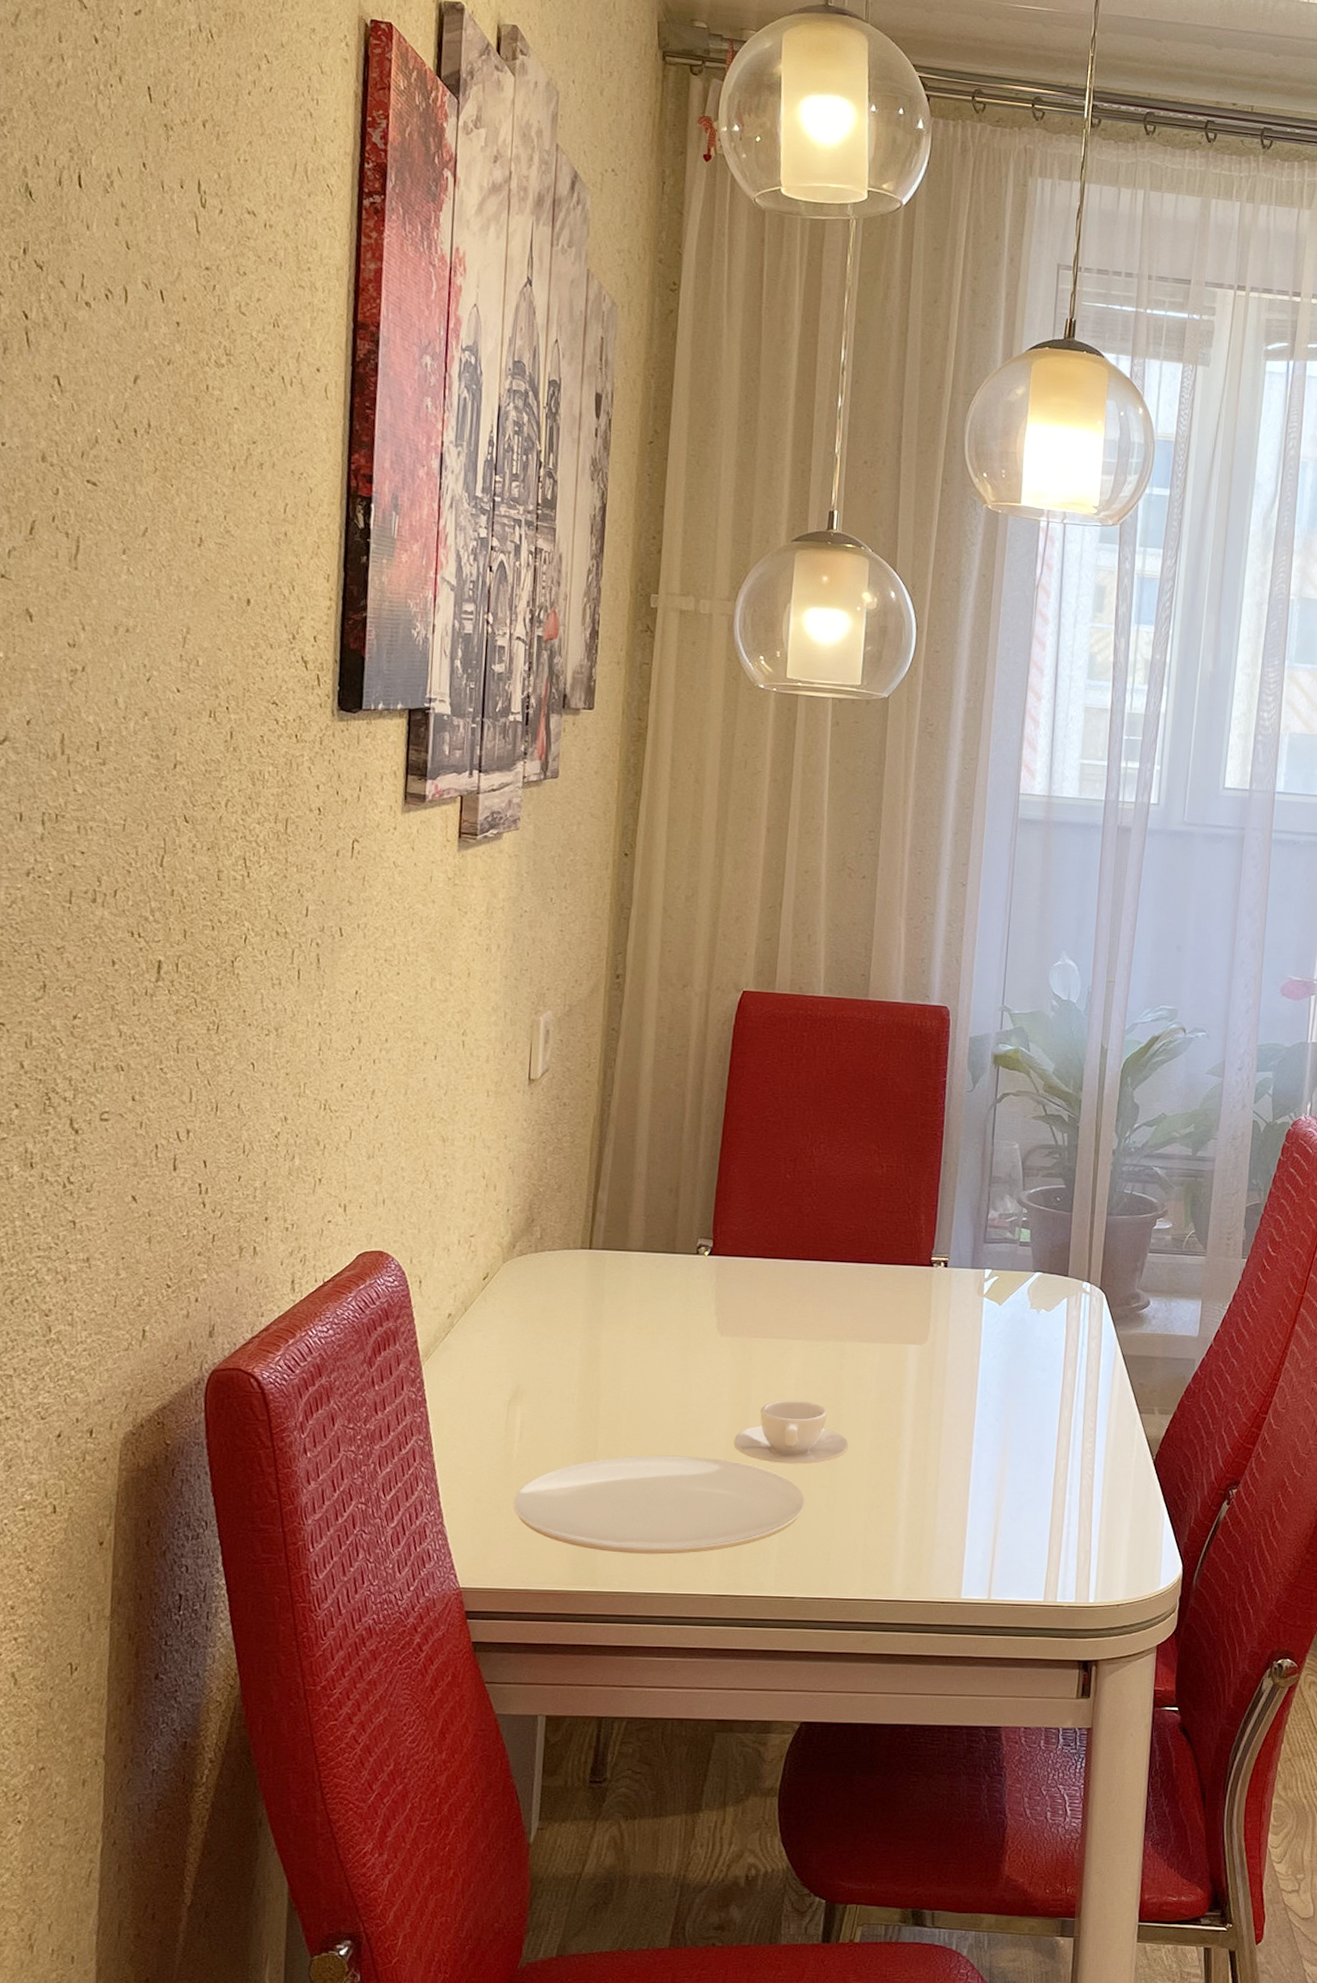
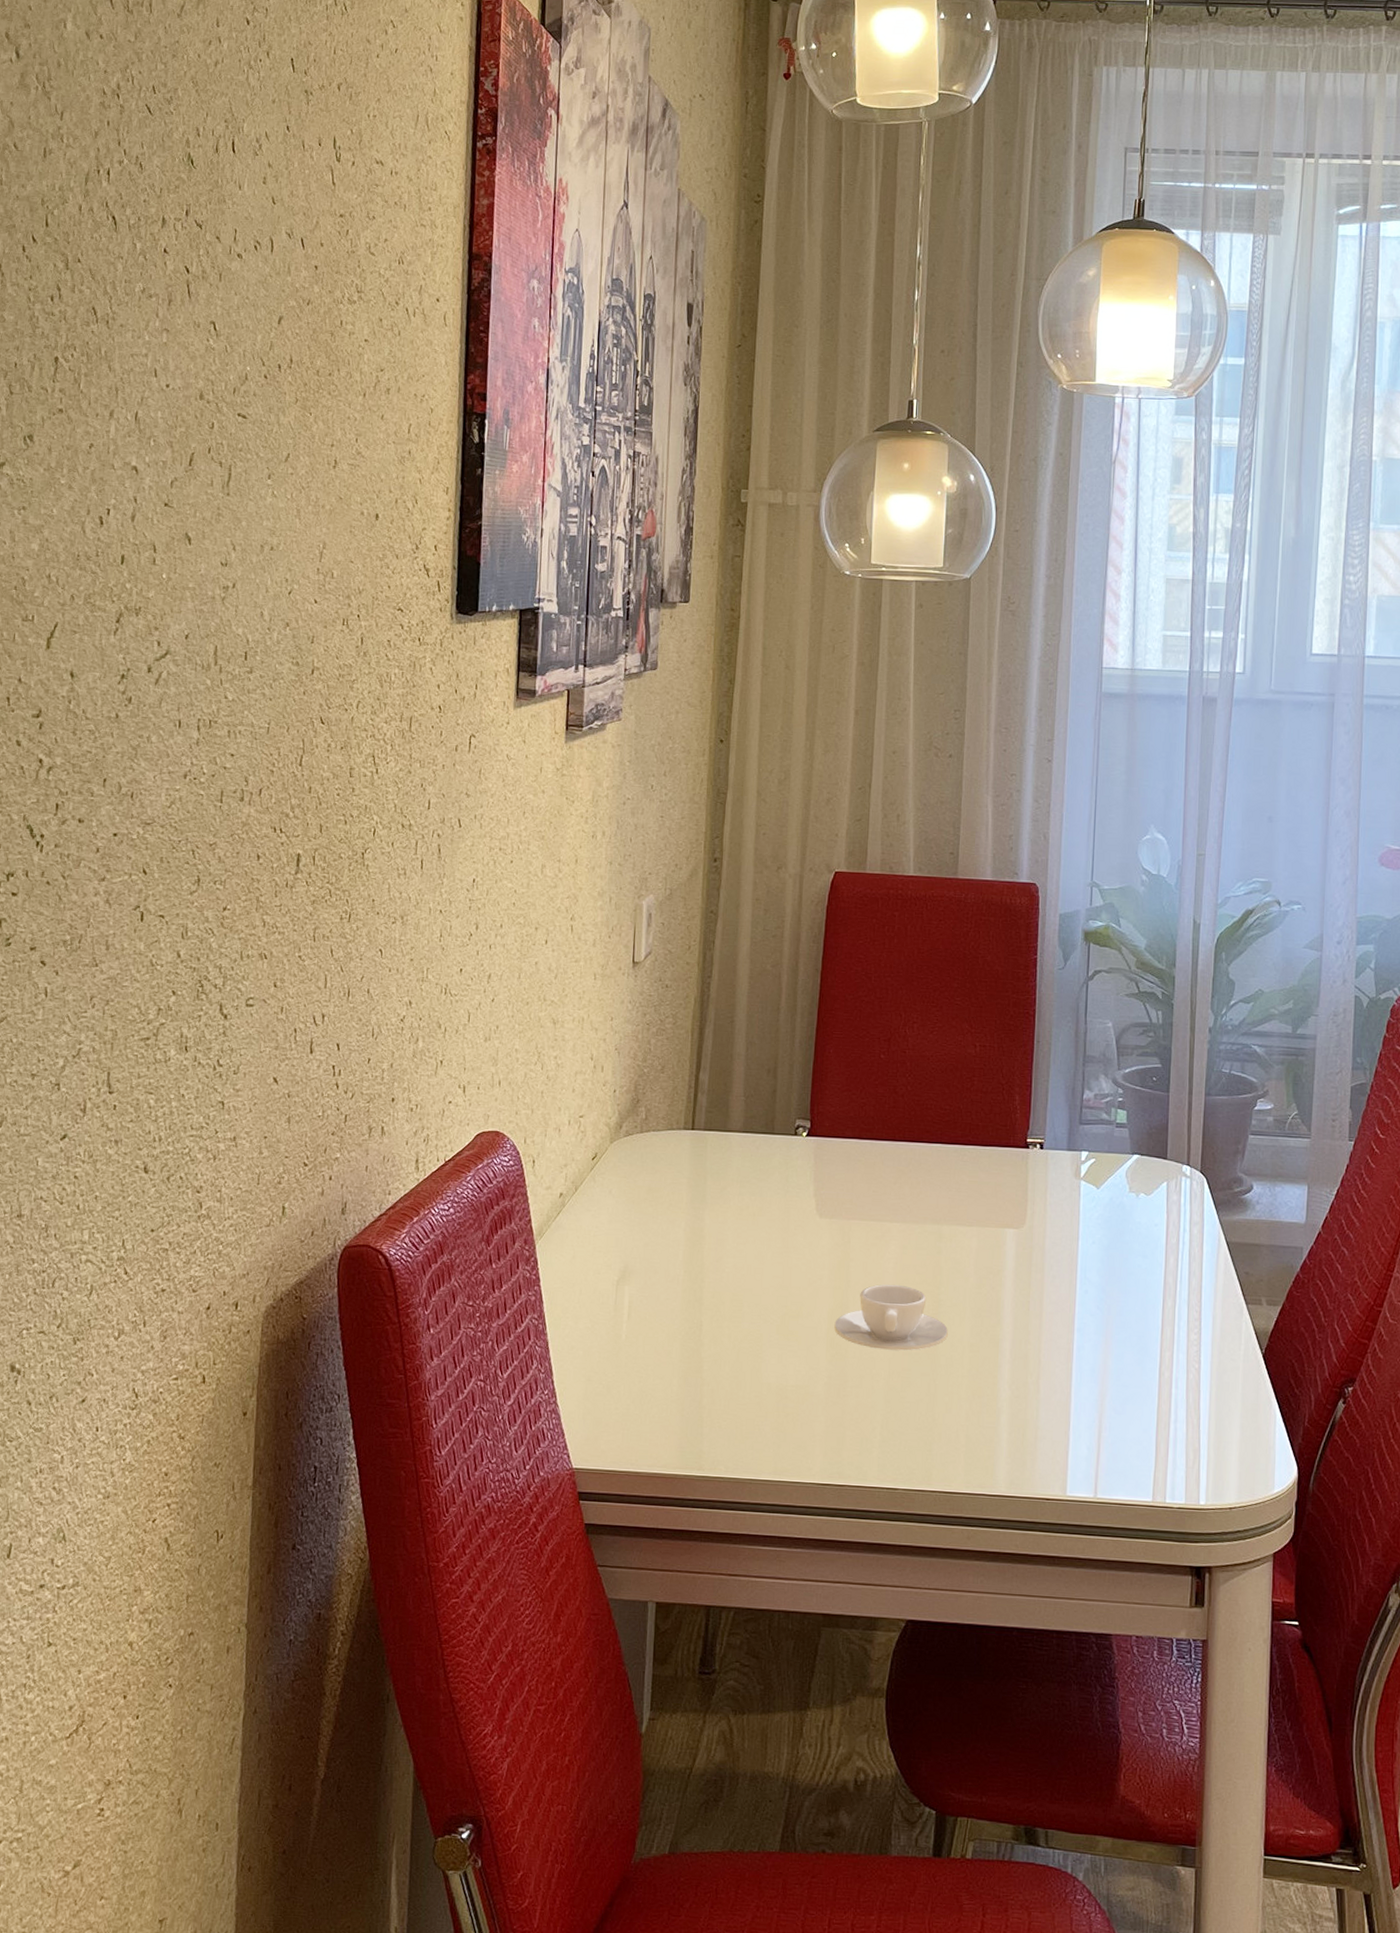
plate: present [513,1455,806,1555] -> none [622,1338,907,1441]

